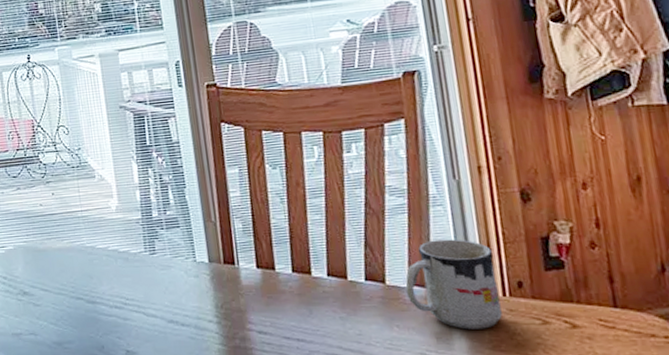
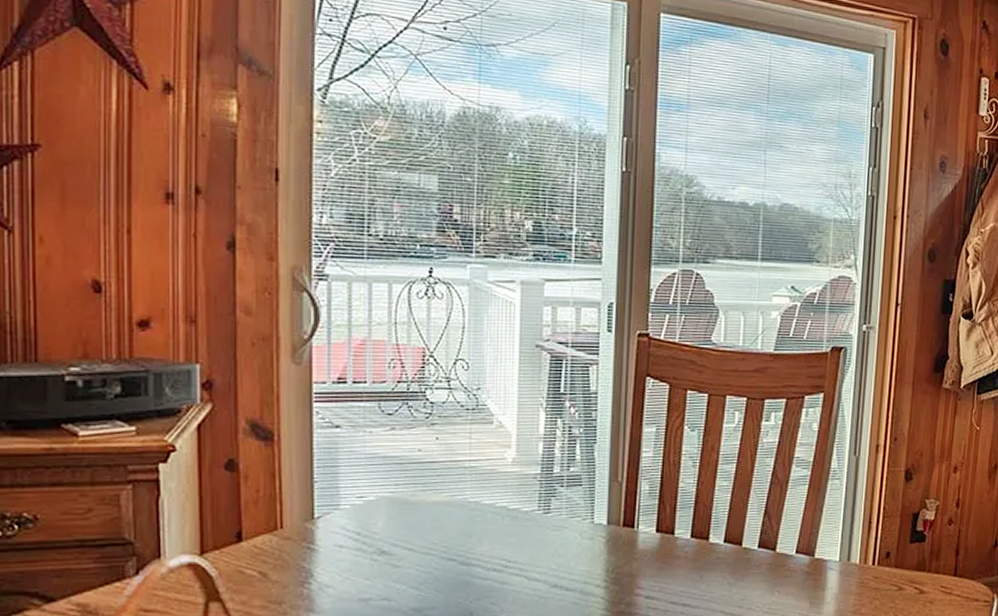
mug: present [405,239,502,330] -> none [792,511,872,595]

